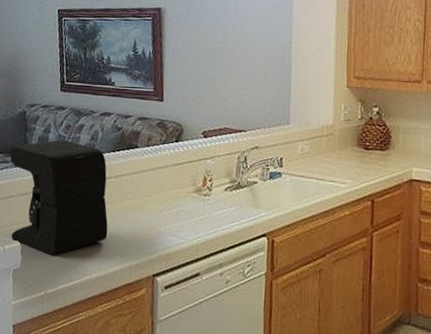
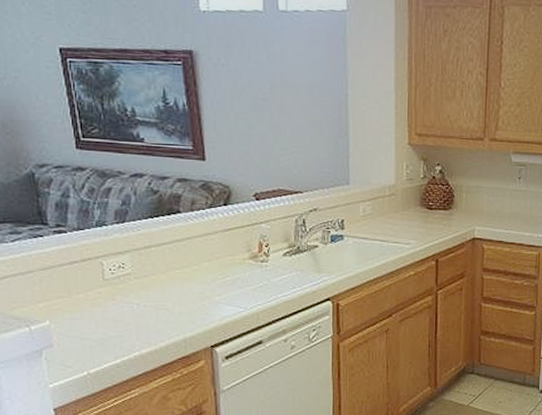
coffee maker: present [9,140,108,255] -> none [20,206,155,333]

